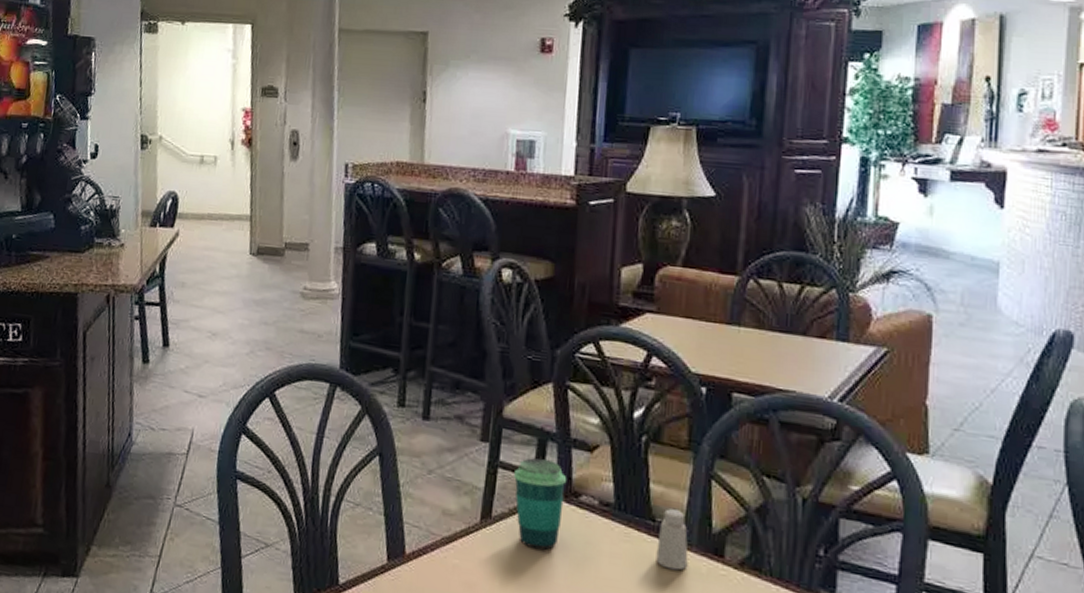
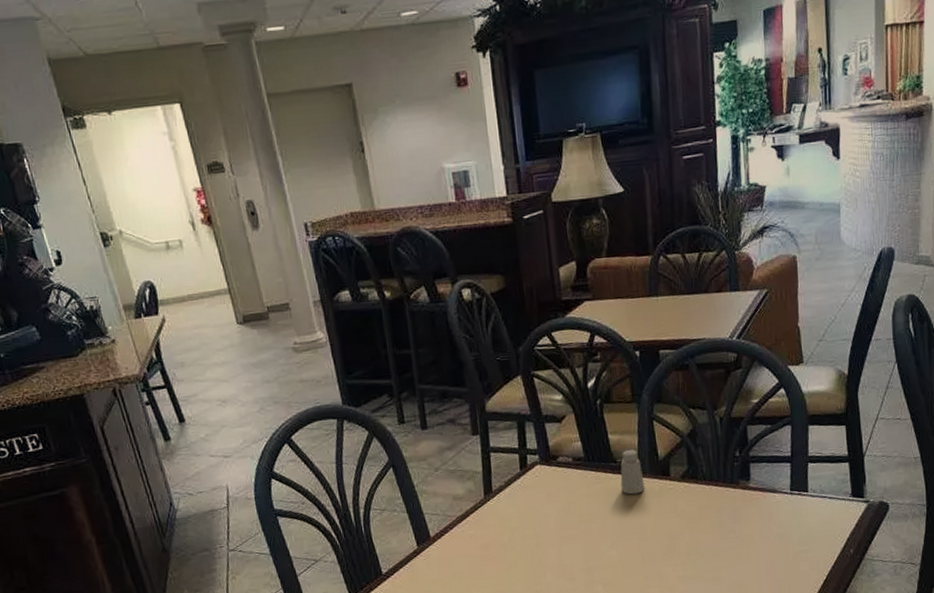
cup: present [513,458,567,550] -> none [503,437,547,507]

